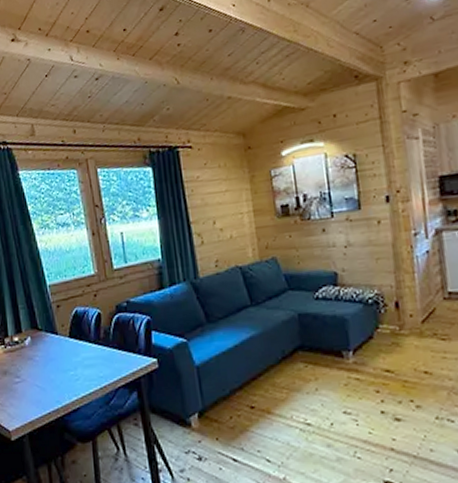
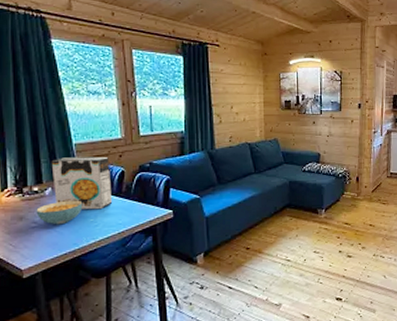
cereal bowl: none [18,350,62,380] -> present [36,200,83,225]
cereal box: none [28,298,91,361] -> present [51,156,112,210]

